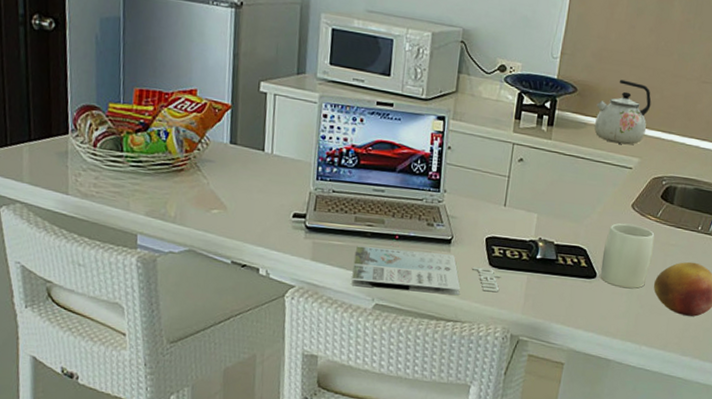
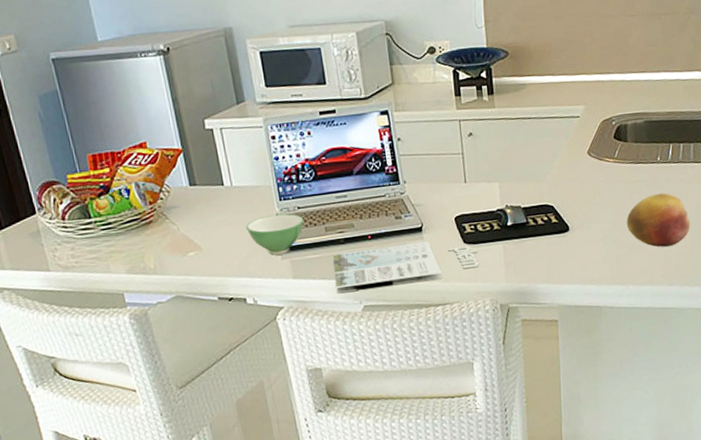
bowl: none [276,191,336,234] -> present [245,213,304,256]
kettle: present [594,79,652,145] -> none [531,32,585,97]
mug: present [600,223,655,289] -> none [570,170,619,235]

